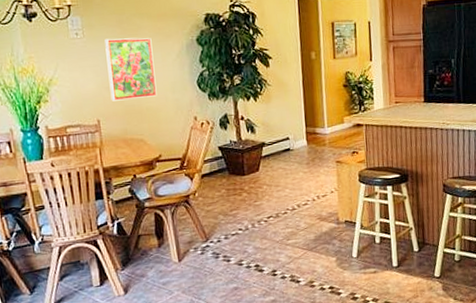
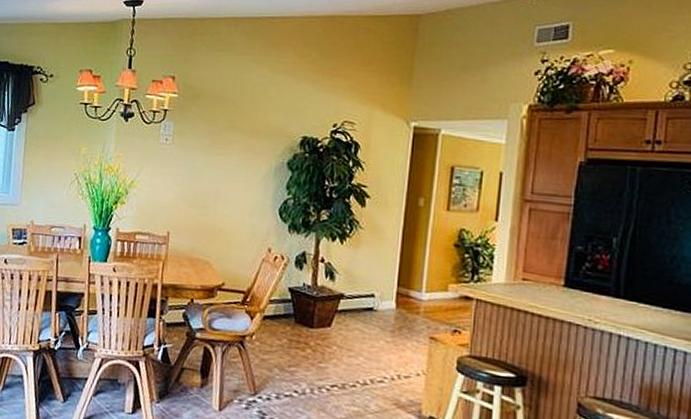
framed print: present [105,37,157,101] -> none [185,148,240,218]

